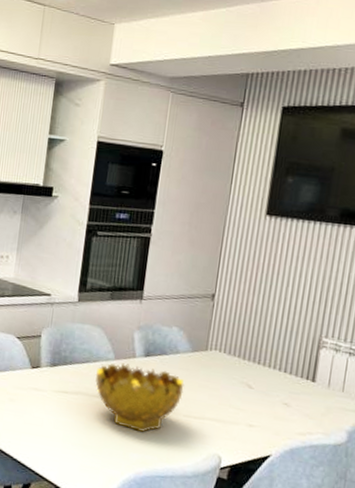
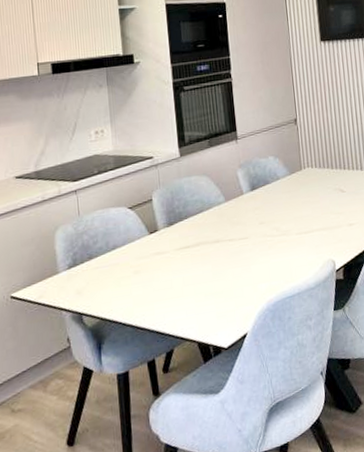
decorative bowl: present [95,363,184,432] -> none [211,198,291,263]

